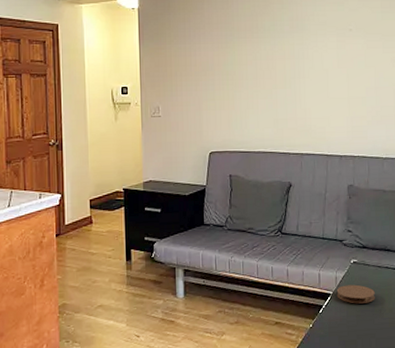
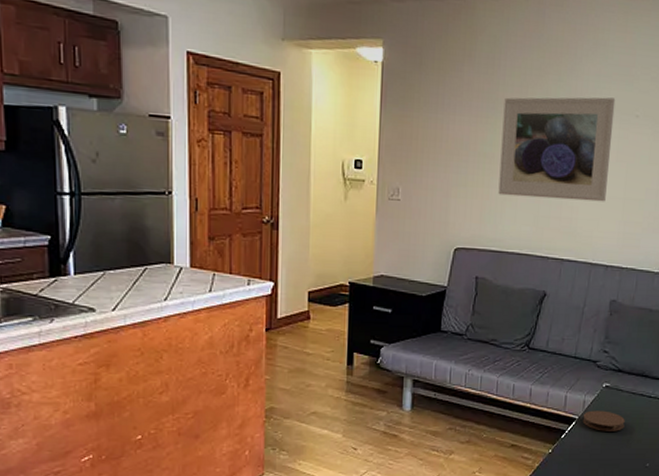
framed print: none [239,17,333,105] -> present [498,97,616,202]

